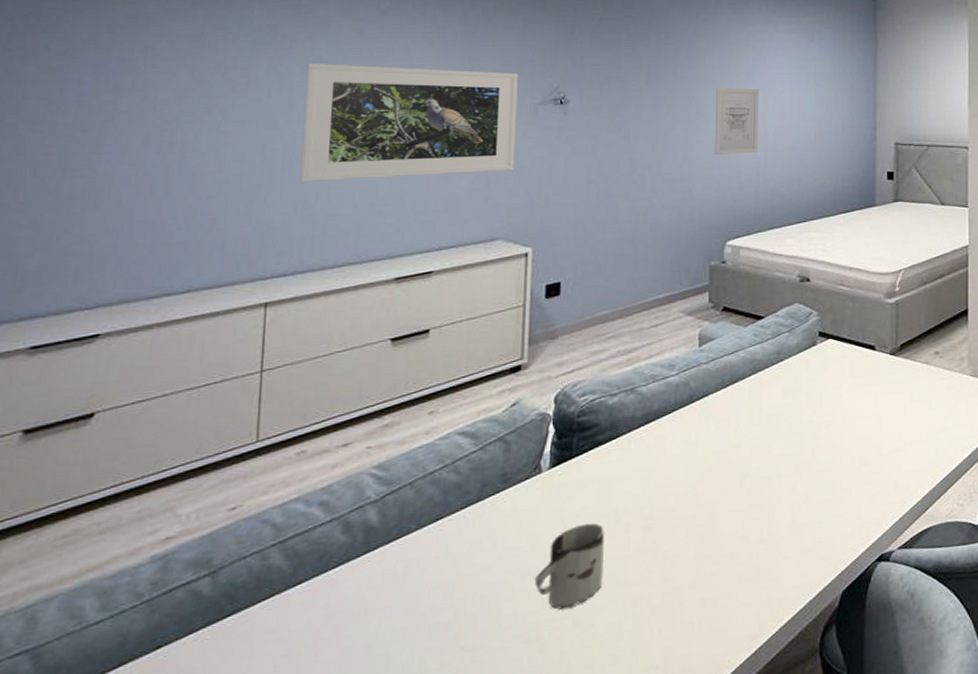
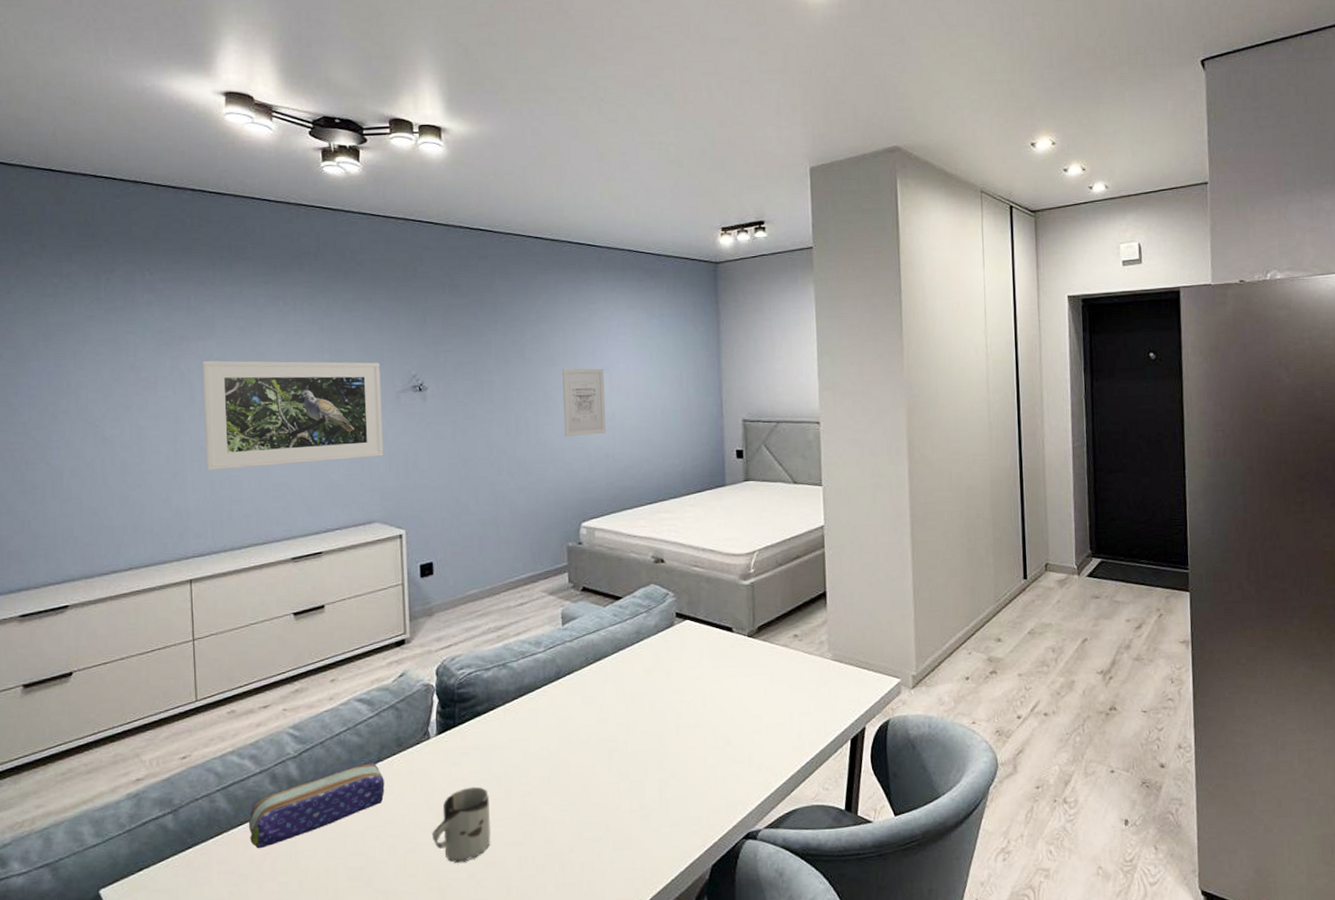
pencil case: none [309,502,483,611] -> present [249,762,385,849]

